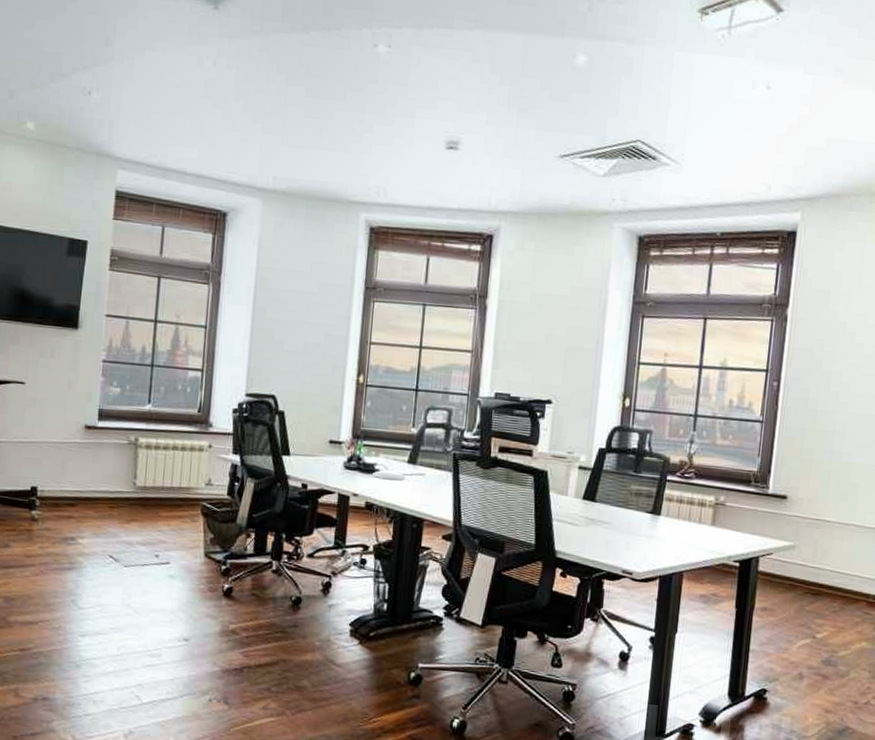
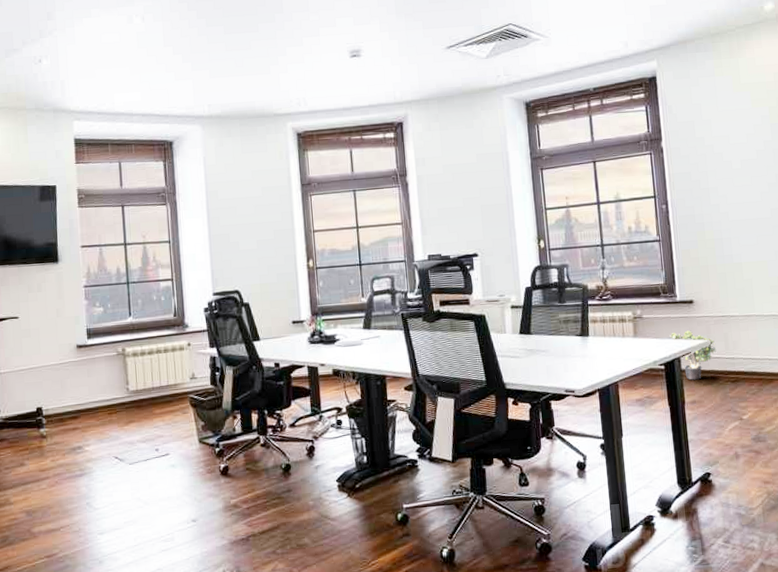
potted plant: none [752,528,802,586] -> present [669,330,717,380]

